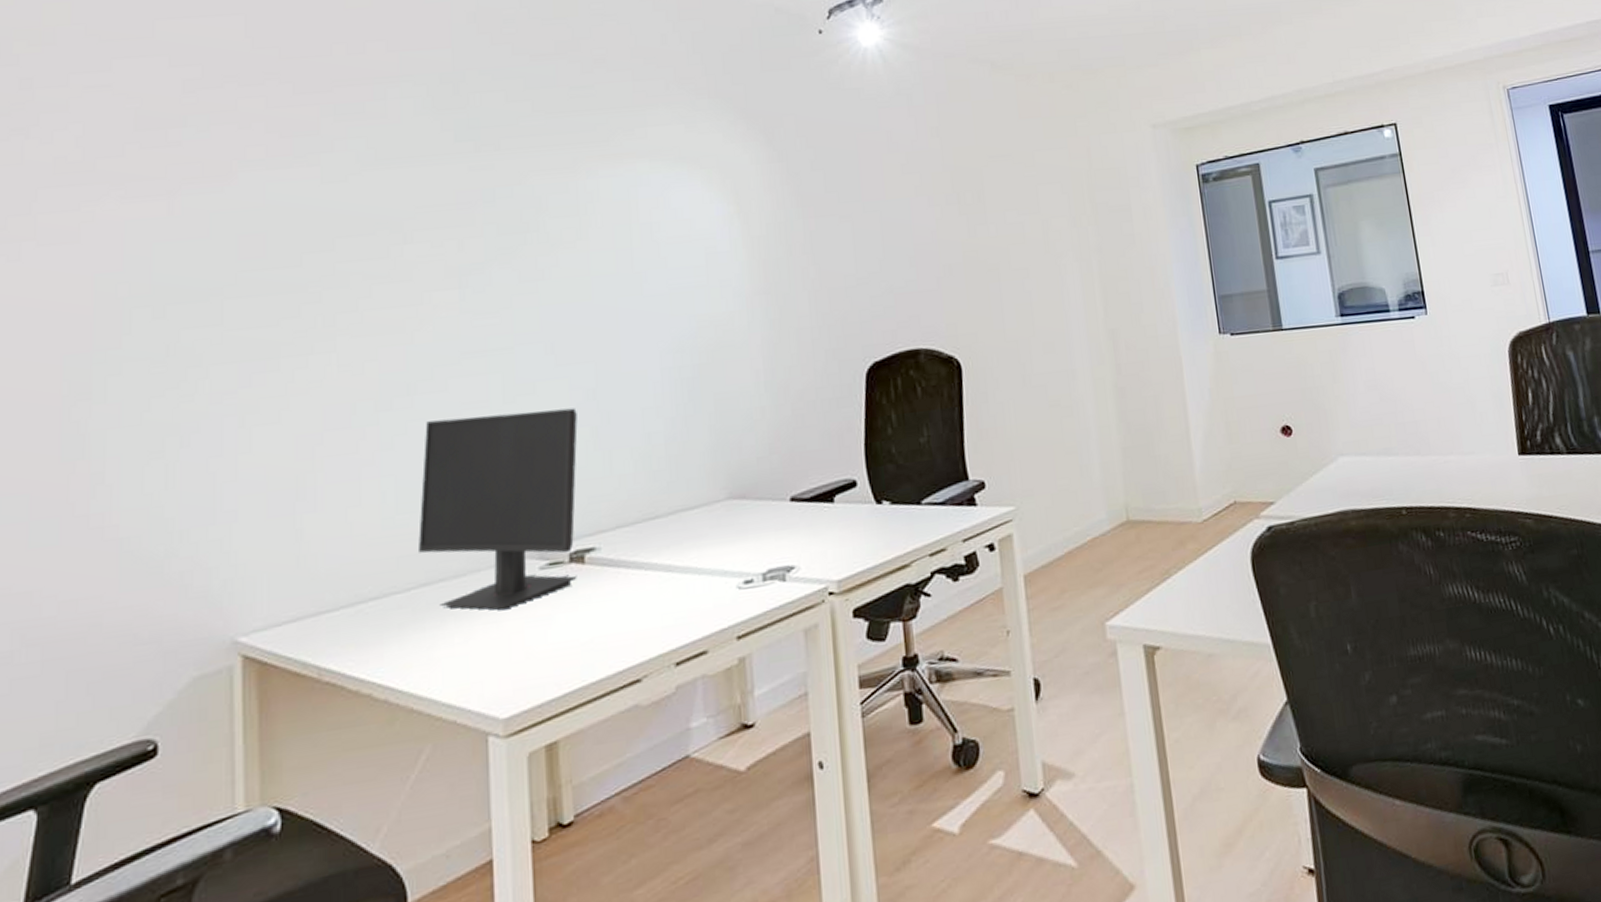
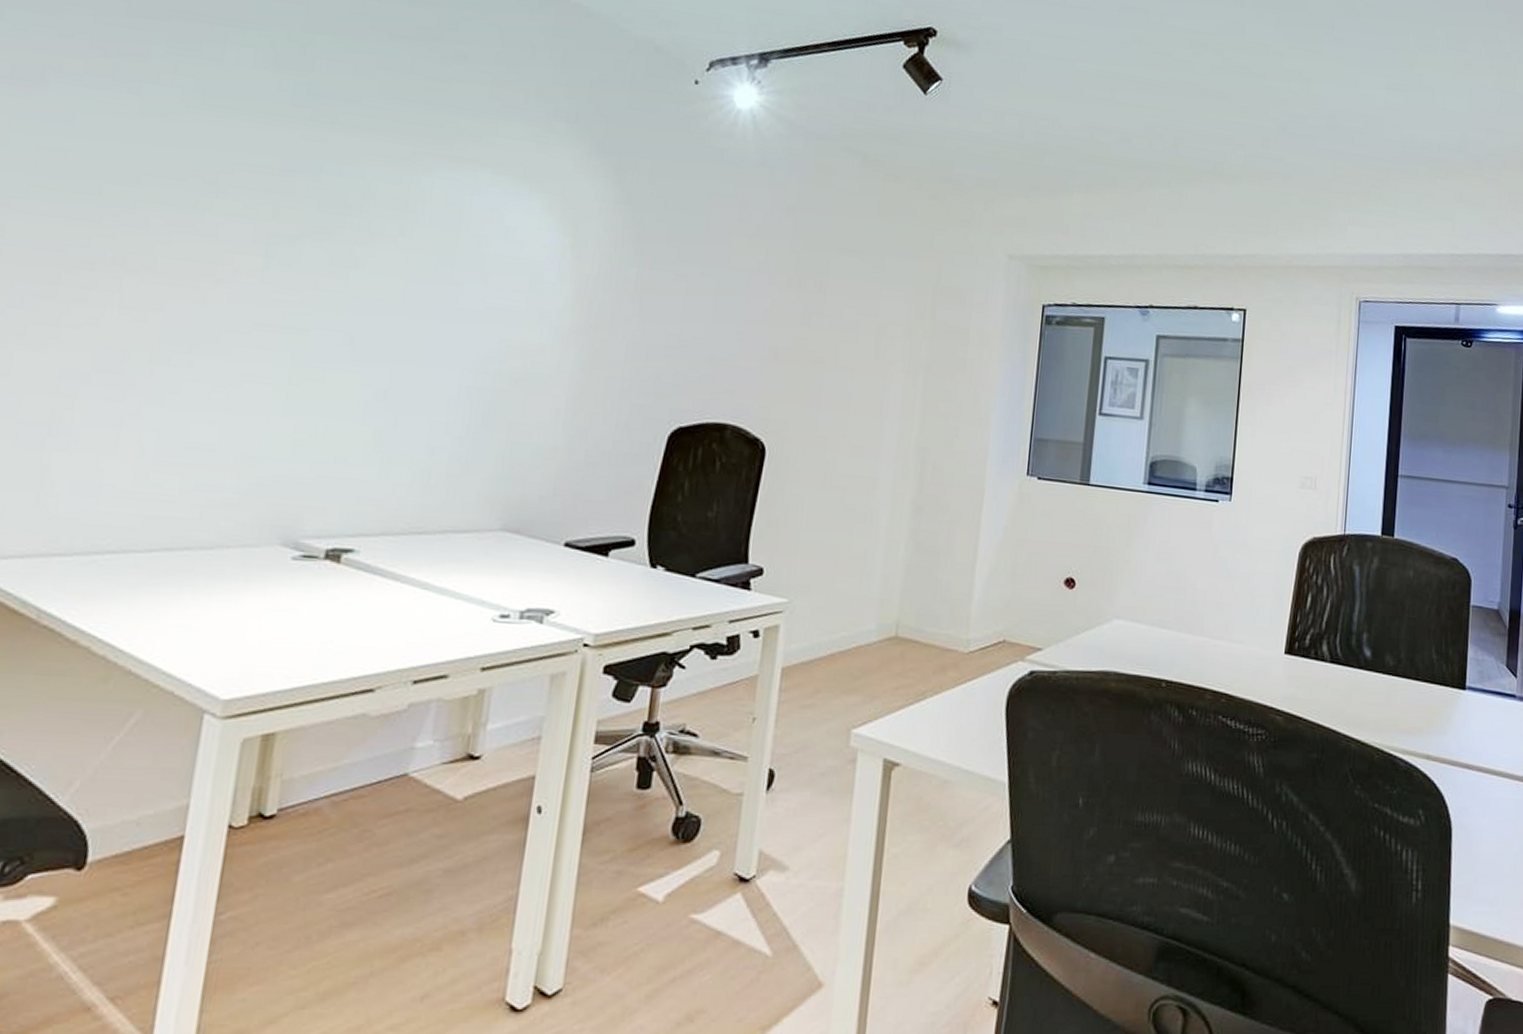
computer monitor: present [418,408,578,611] -> none [168,385,363,592]

